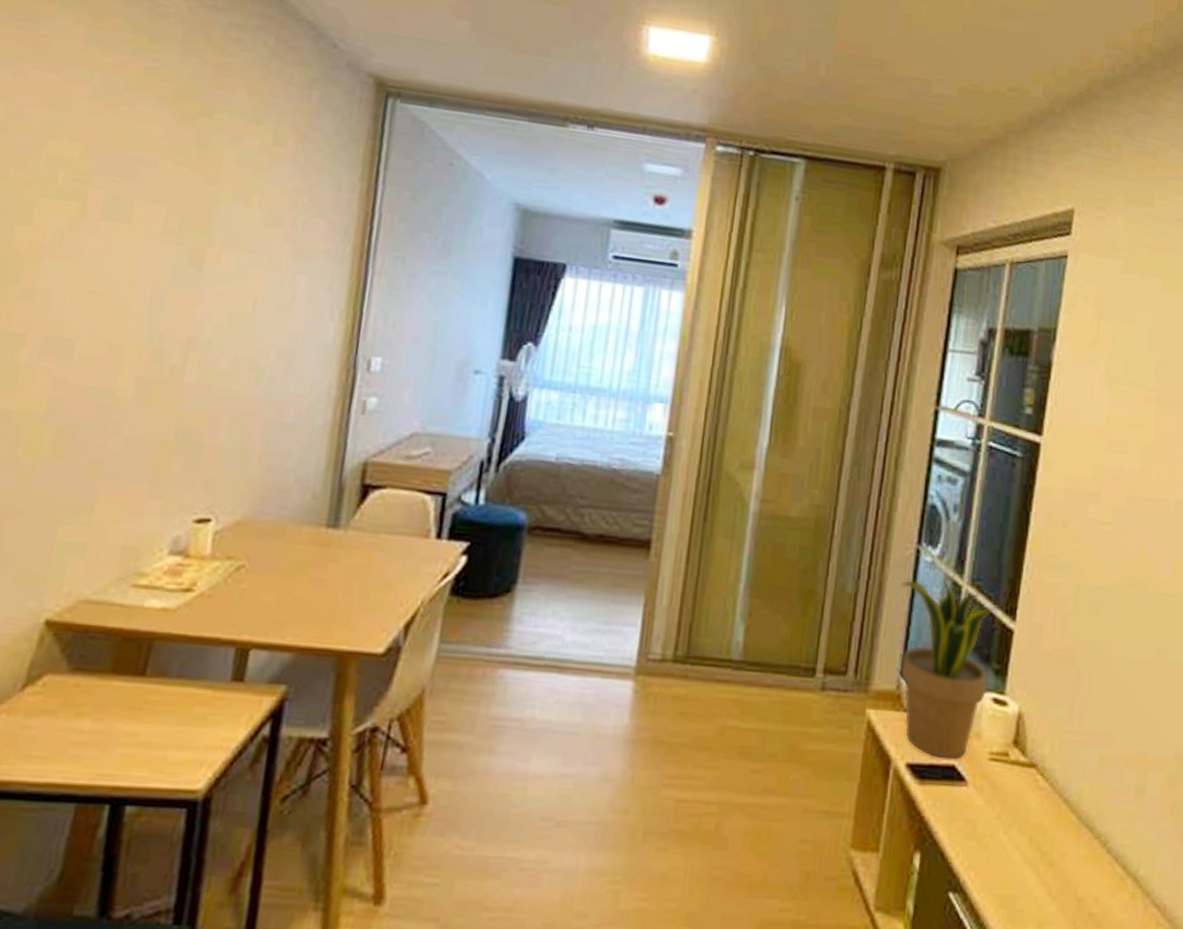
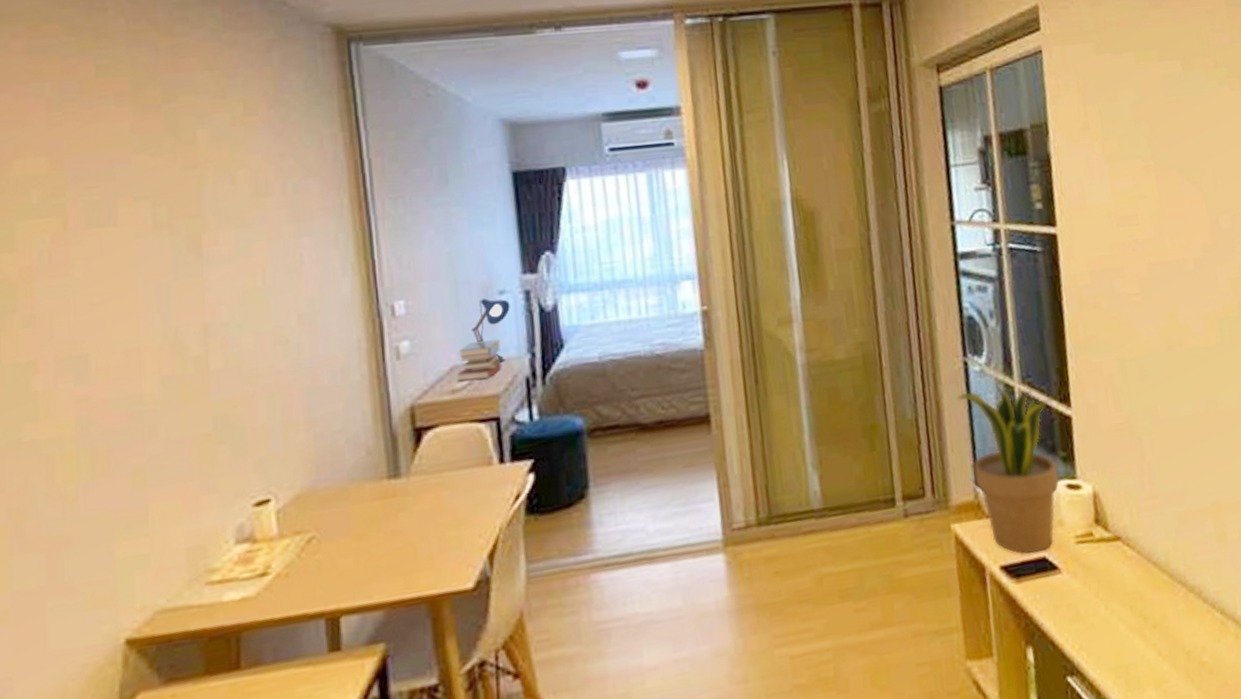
books: none [415,414,464,454] -> present [457,339,502,382]
desk lamp: none [439,374,482,441] -> present [471,298,510,363]

